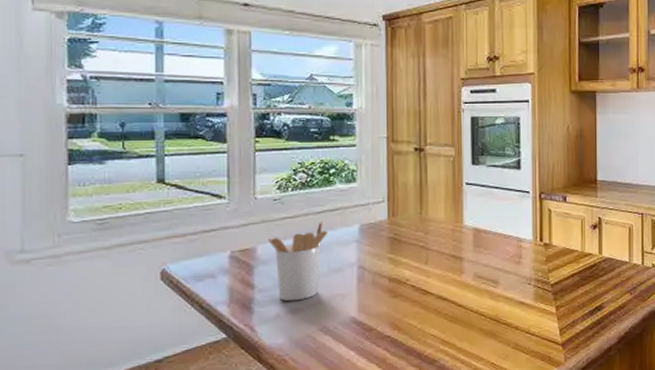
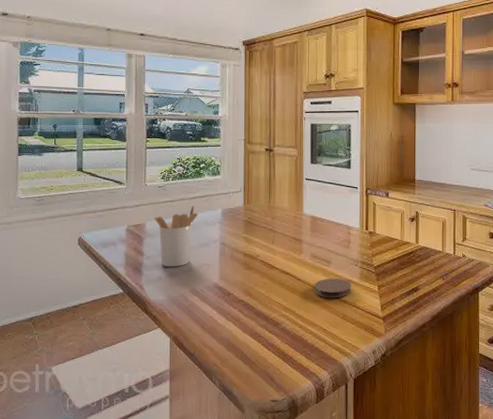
coaster: none [479,301,524,326] -> present [314,278,351,298]

